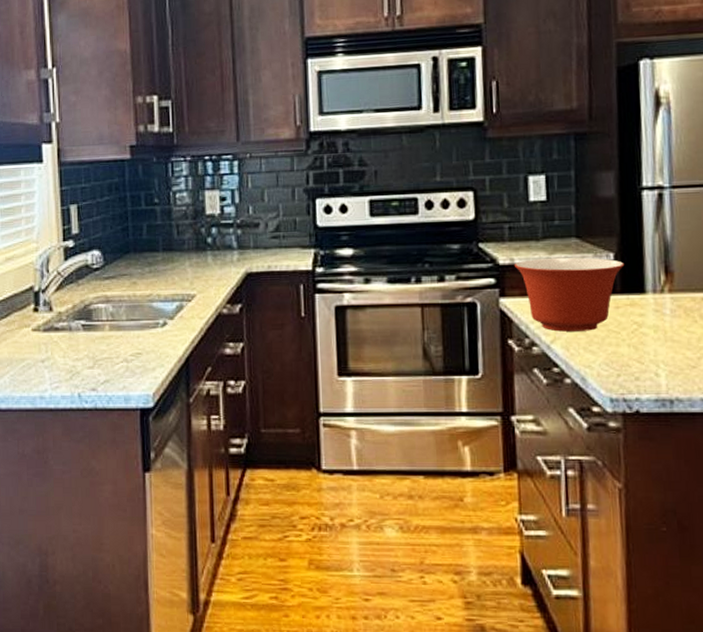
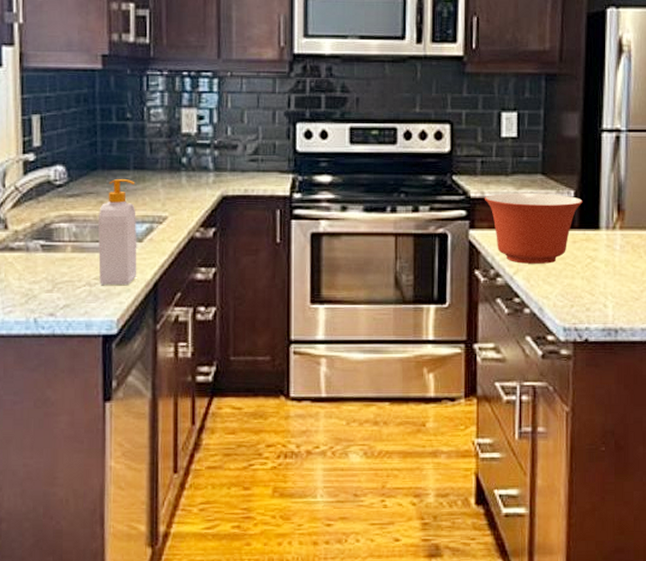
soap bottle: none [132,260,170,361] -> present [98,178,137,285]

